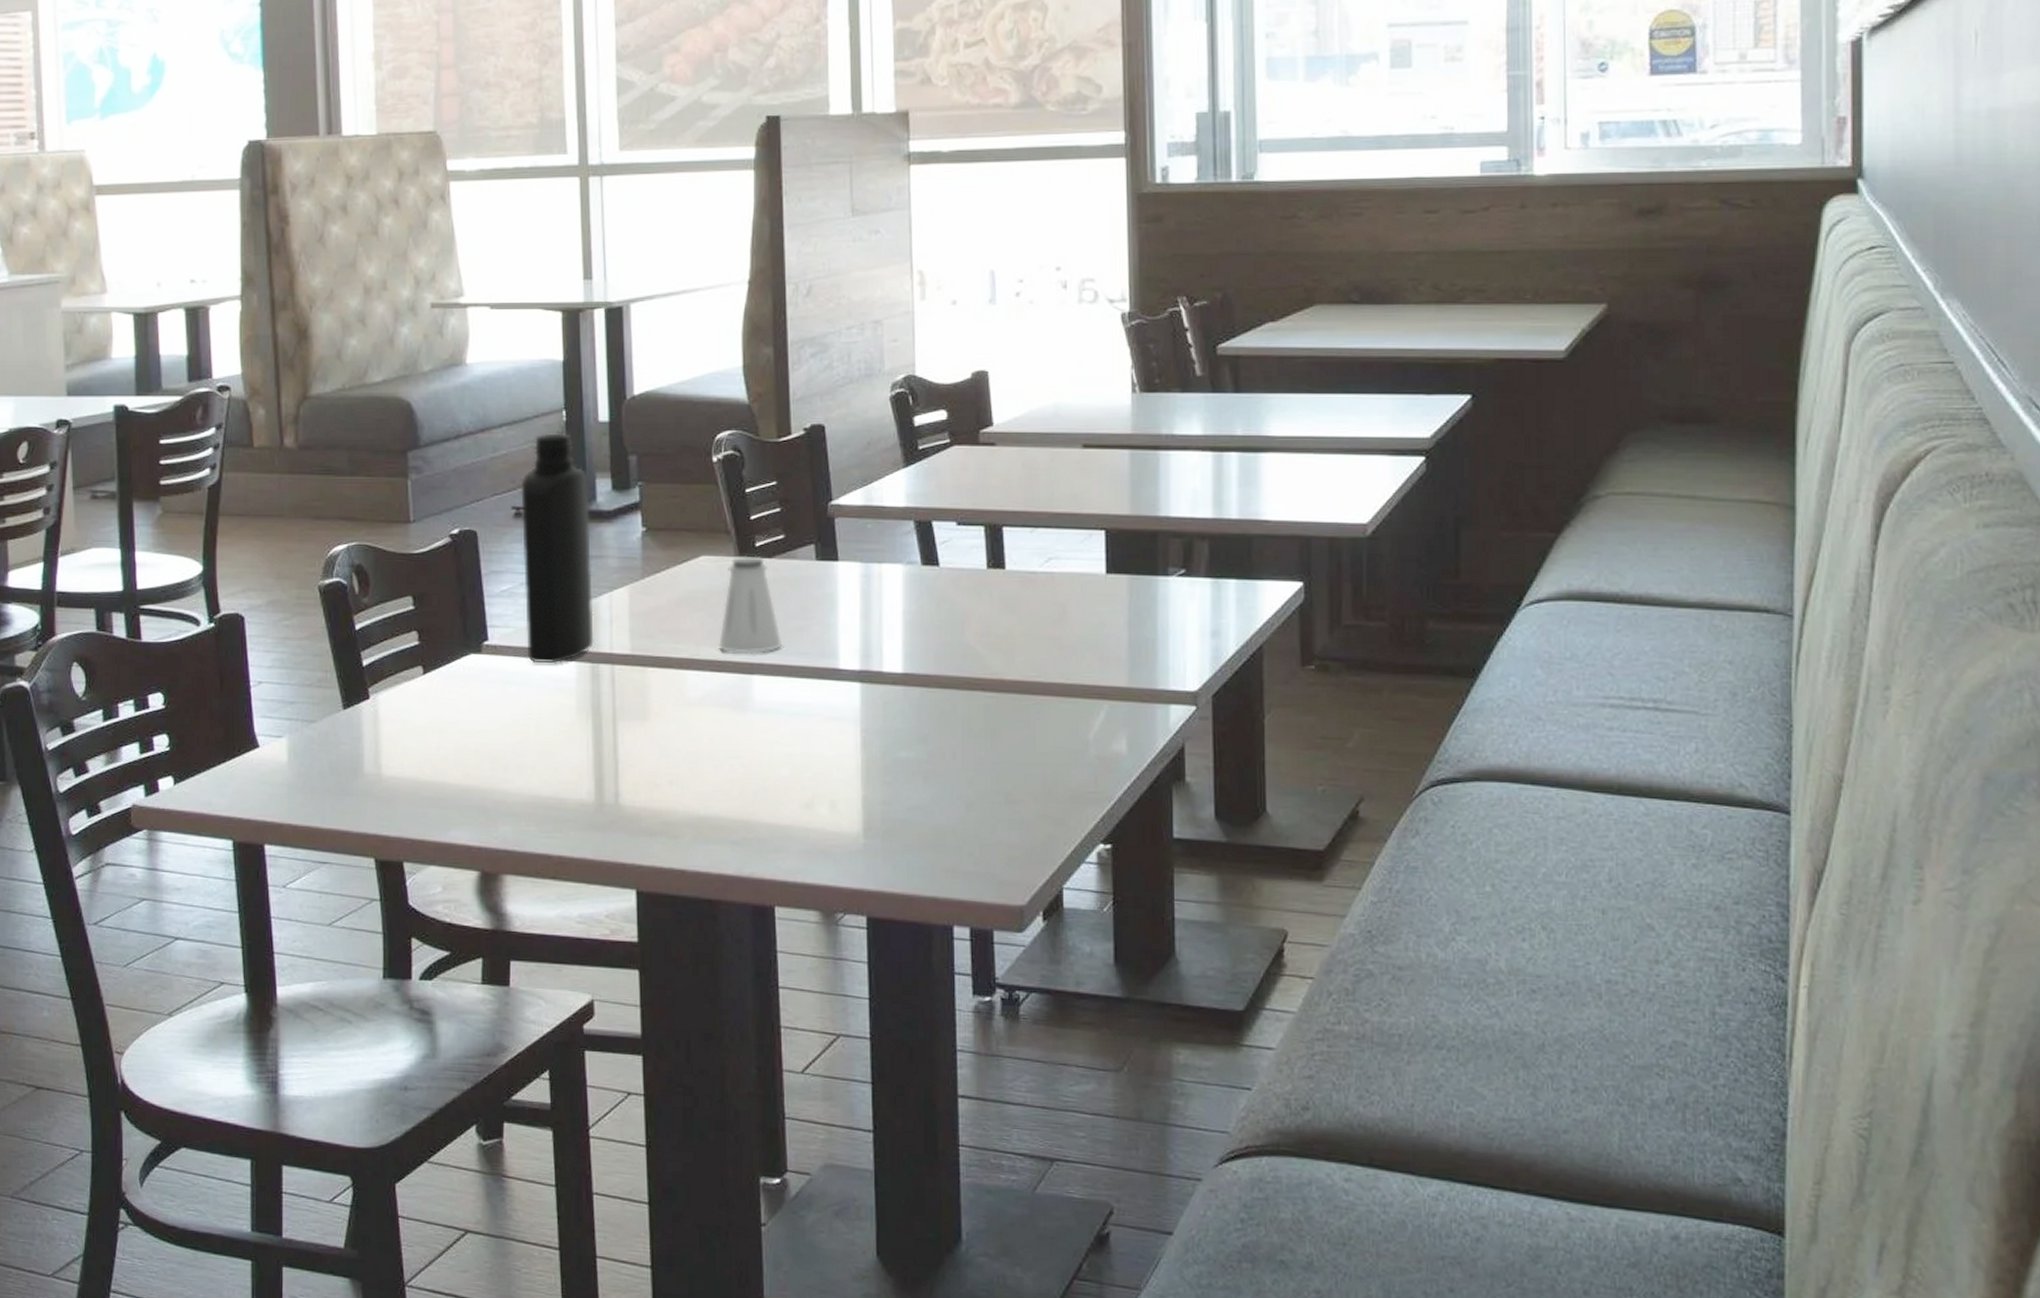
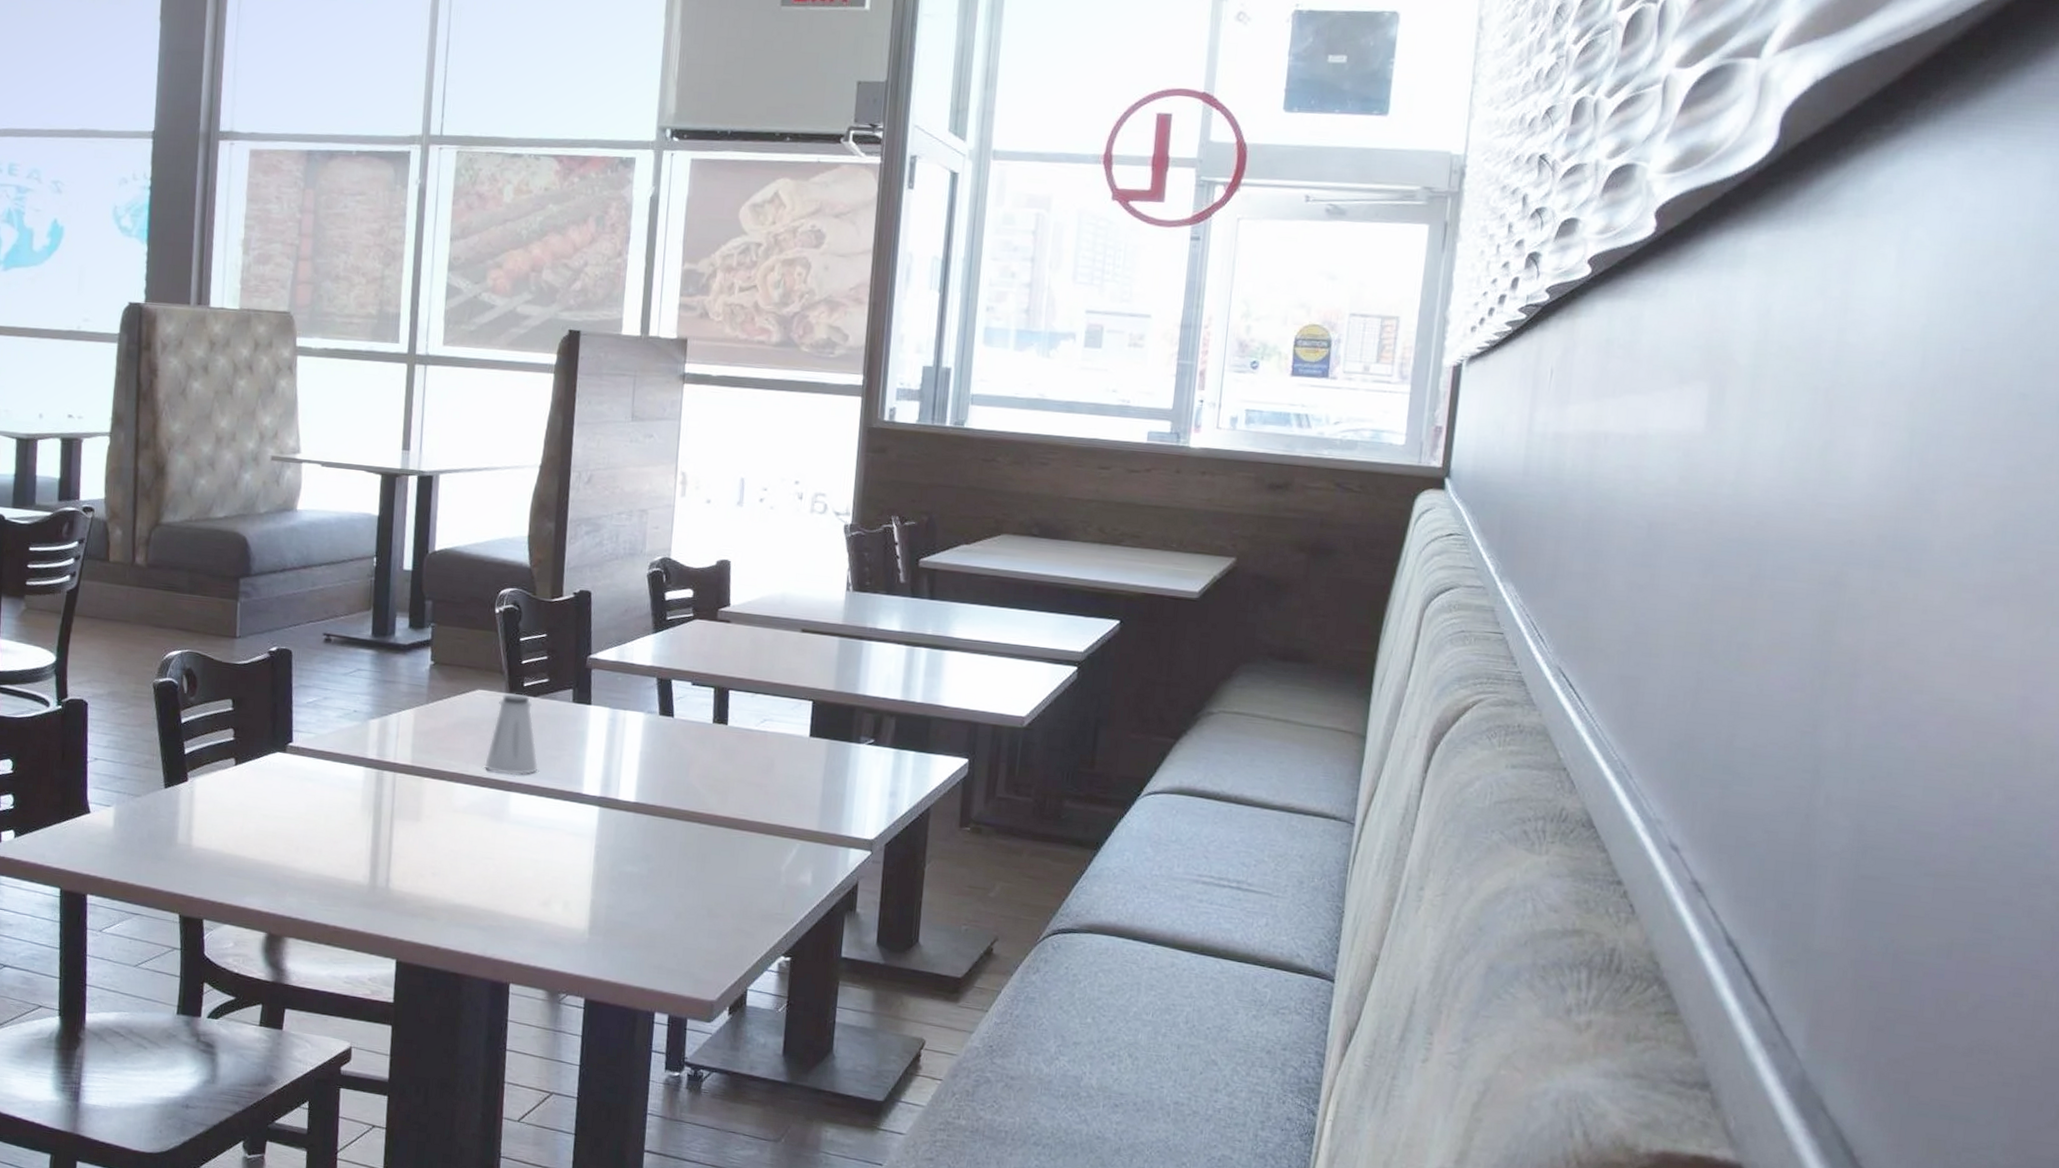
bottle: present [521,433,594,664] -> none [324,575,390,767]

